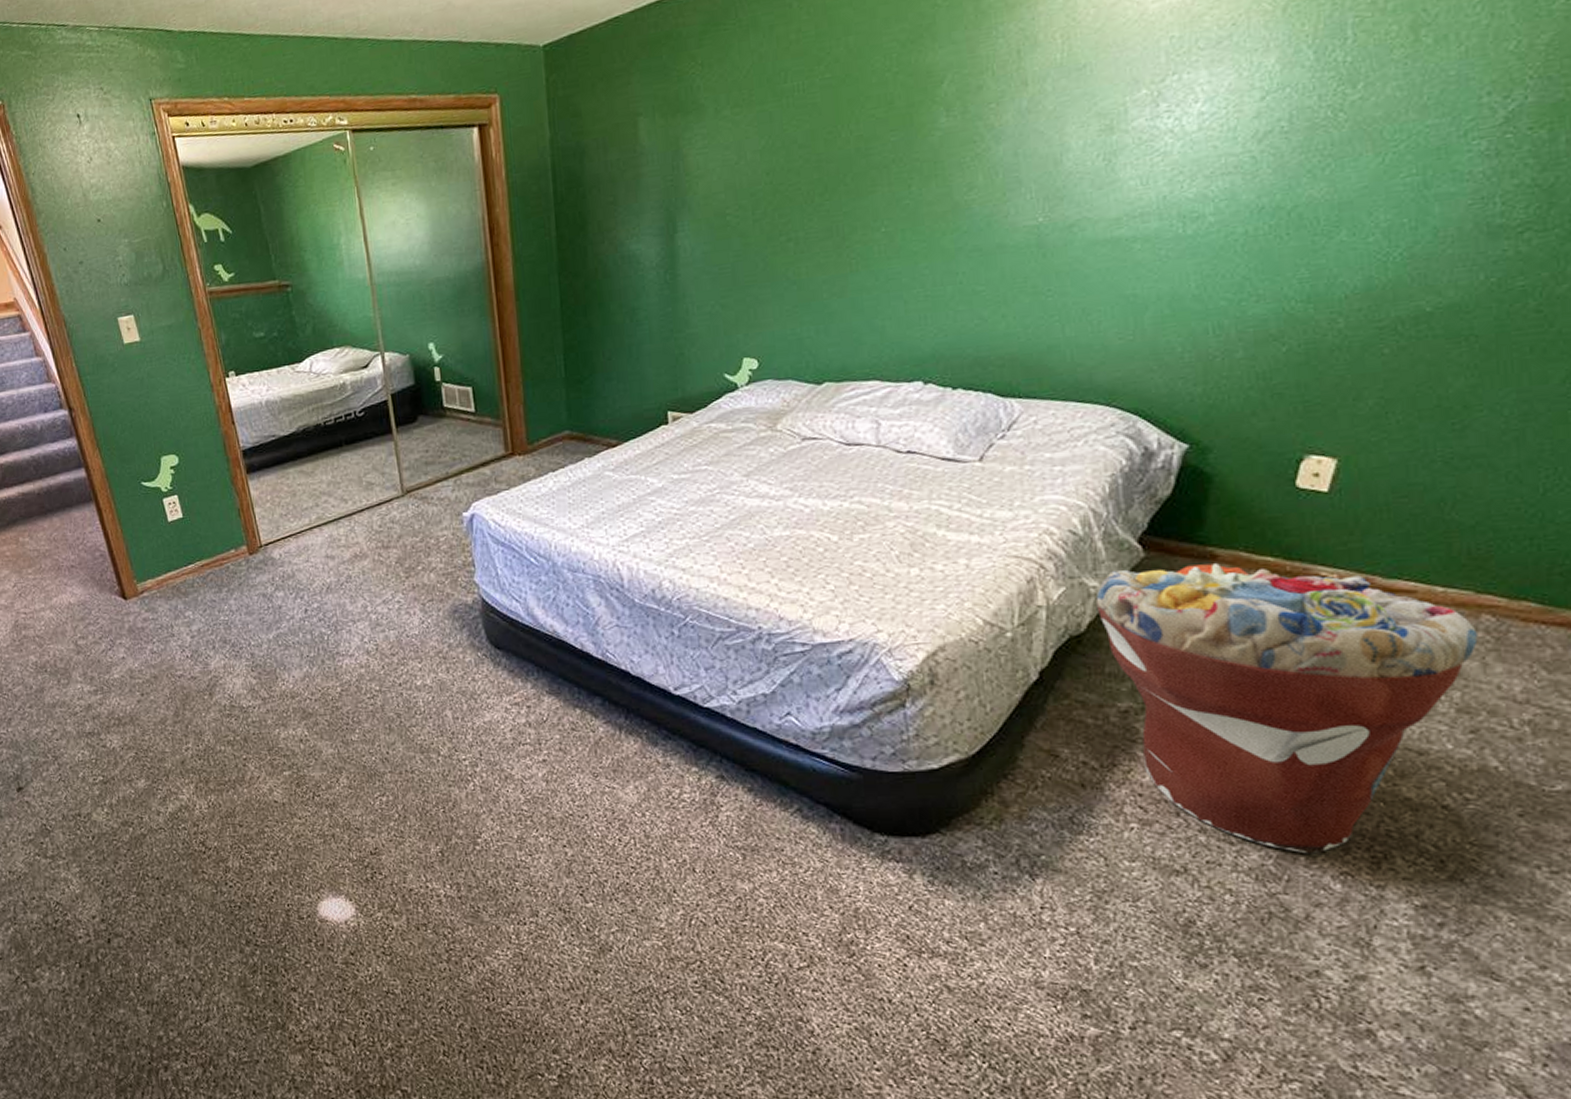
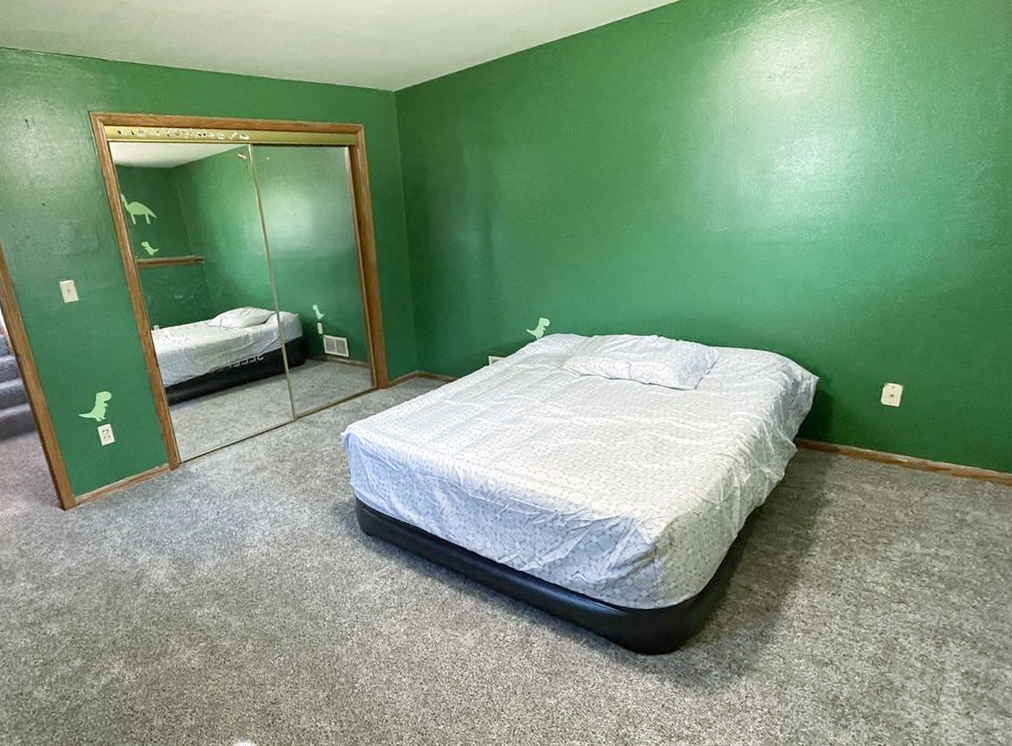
flower pot: present [1095,563,1478,854] -> none [769,455,985,645]

